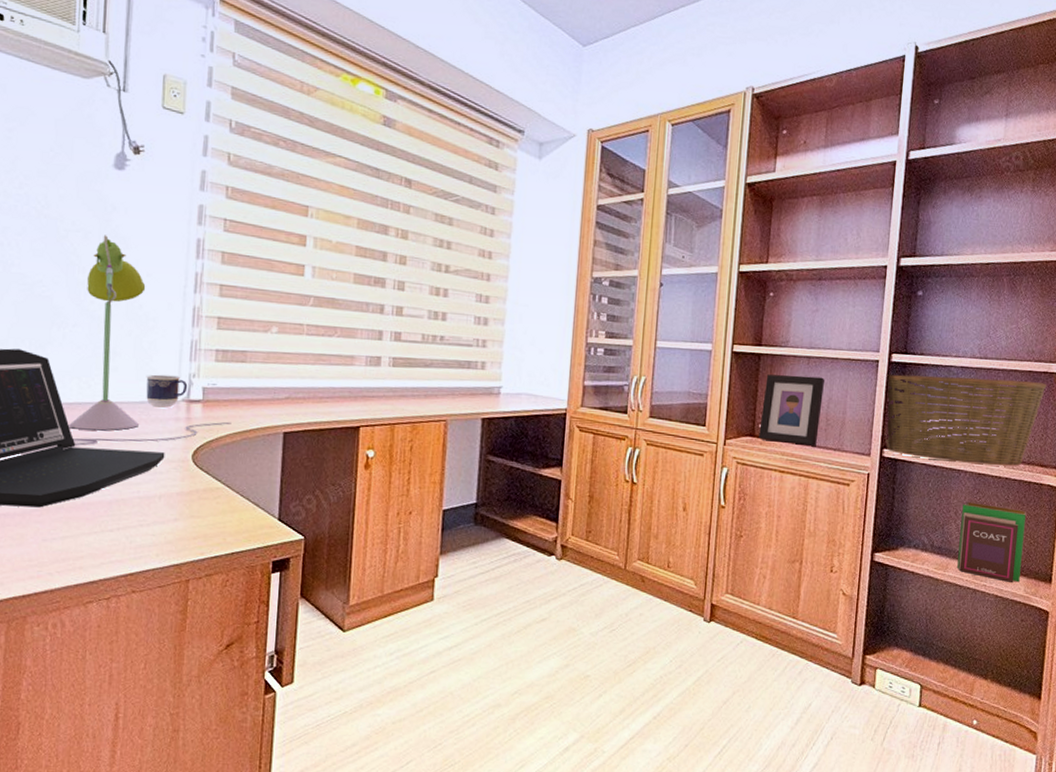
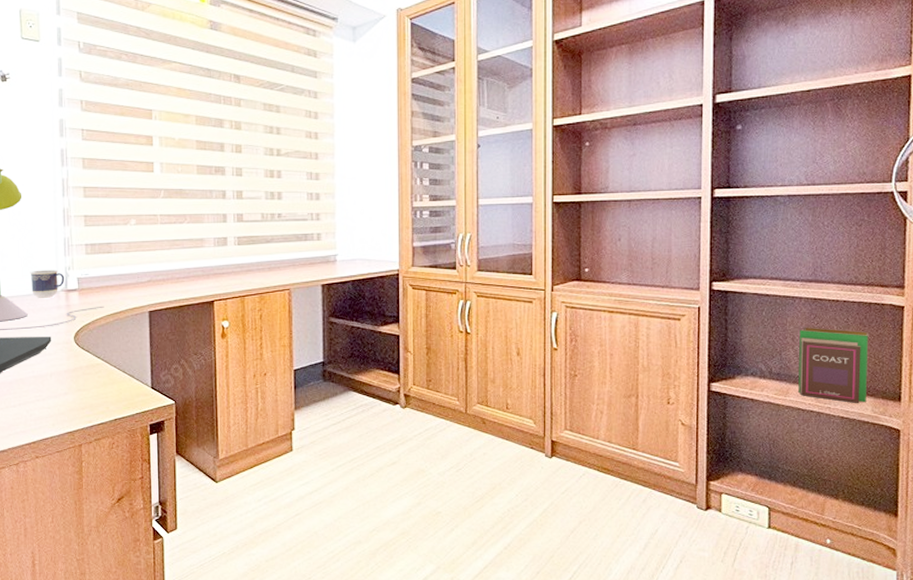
picture frame: present [758,374,824,447] -> none [585,218,647,286]
basket: present [885,374,1047,467] -> none [710,203,882,290]

